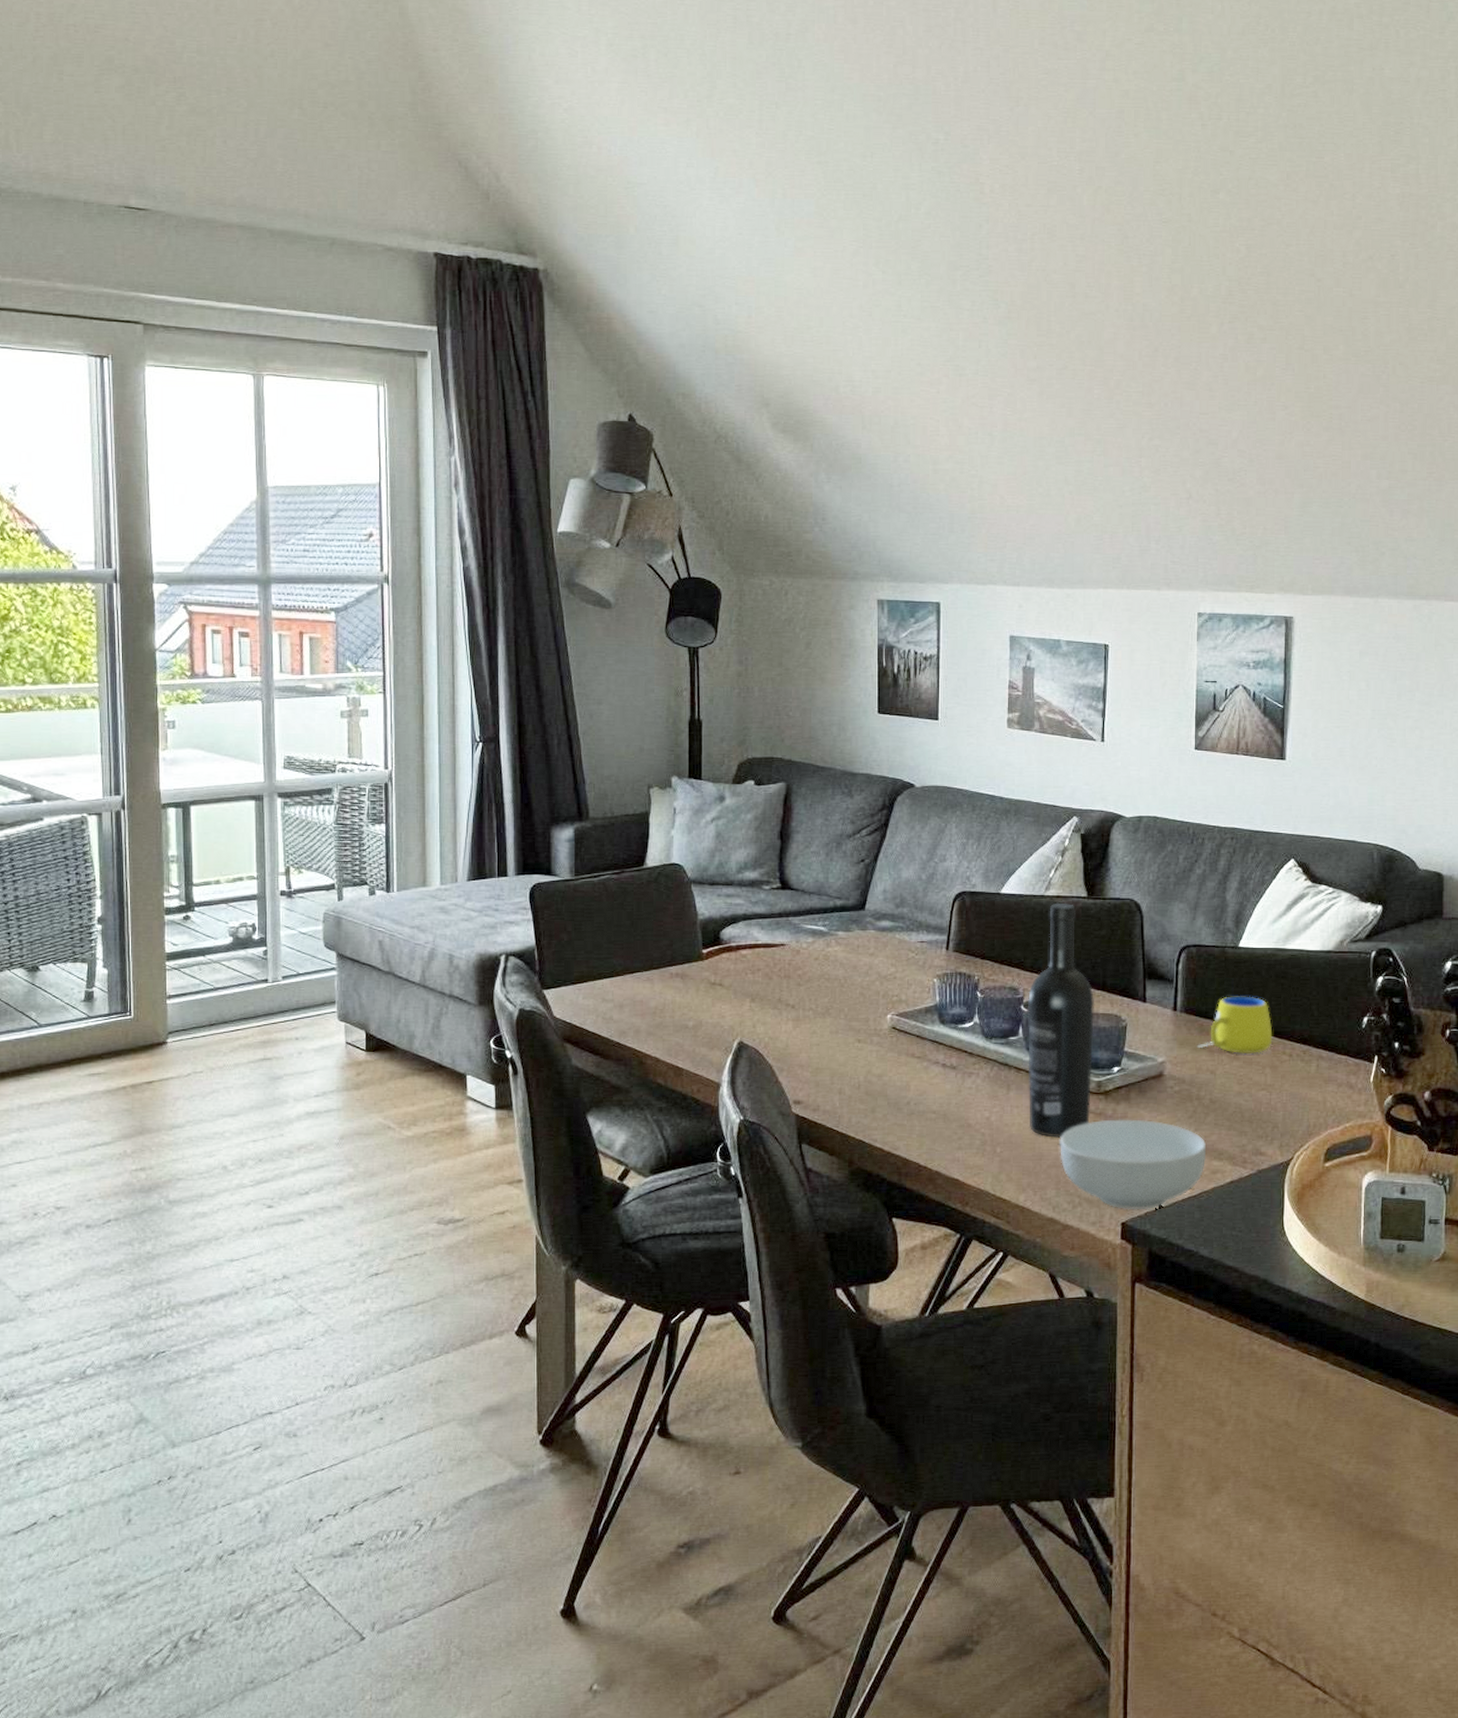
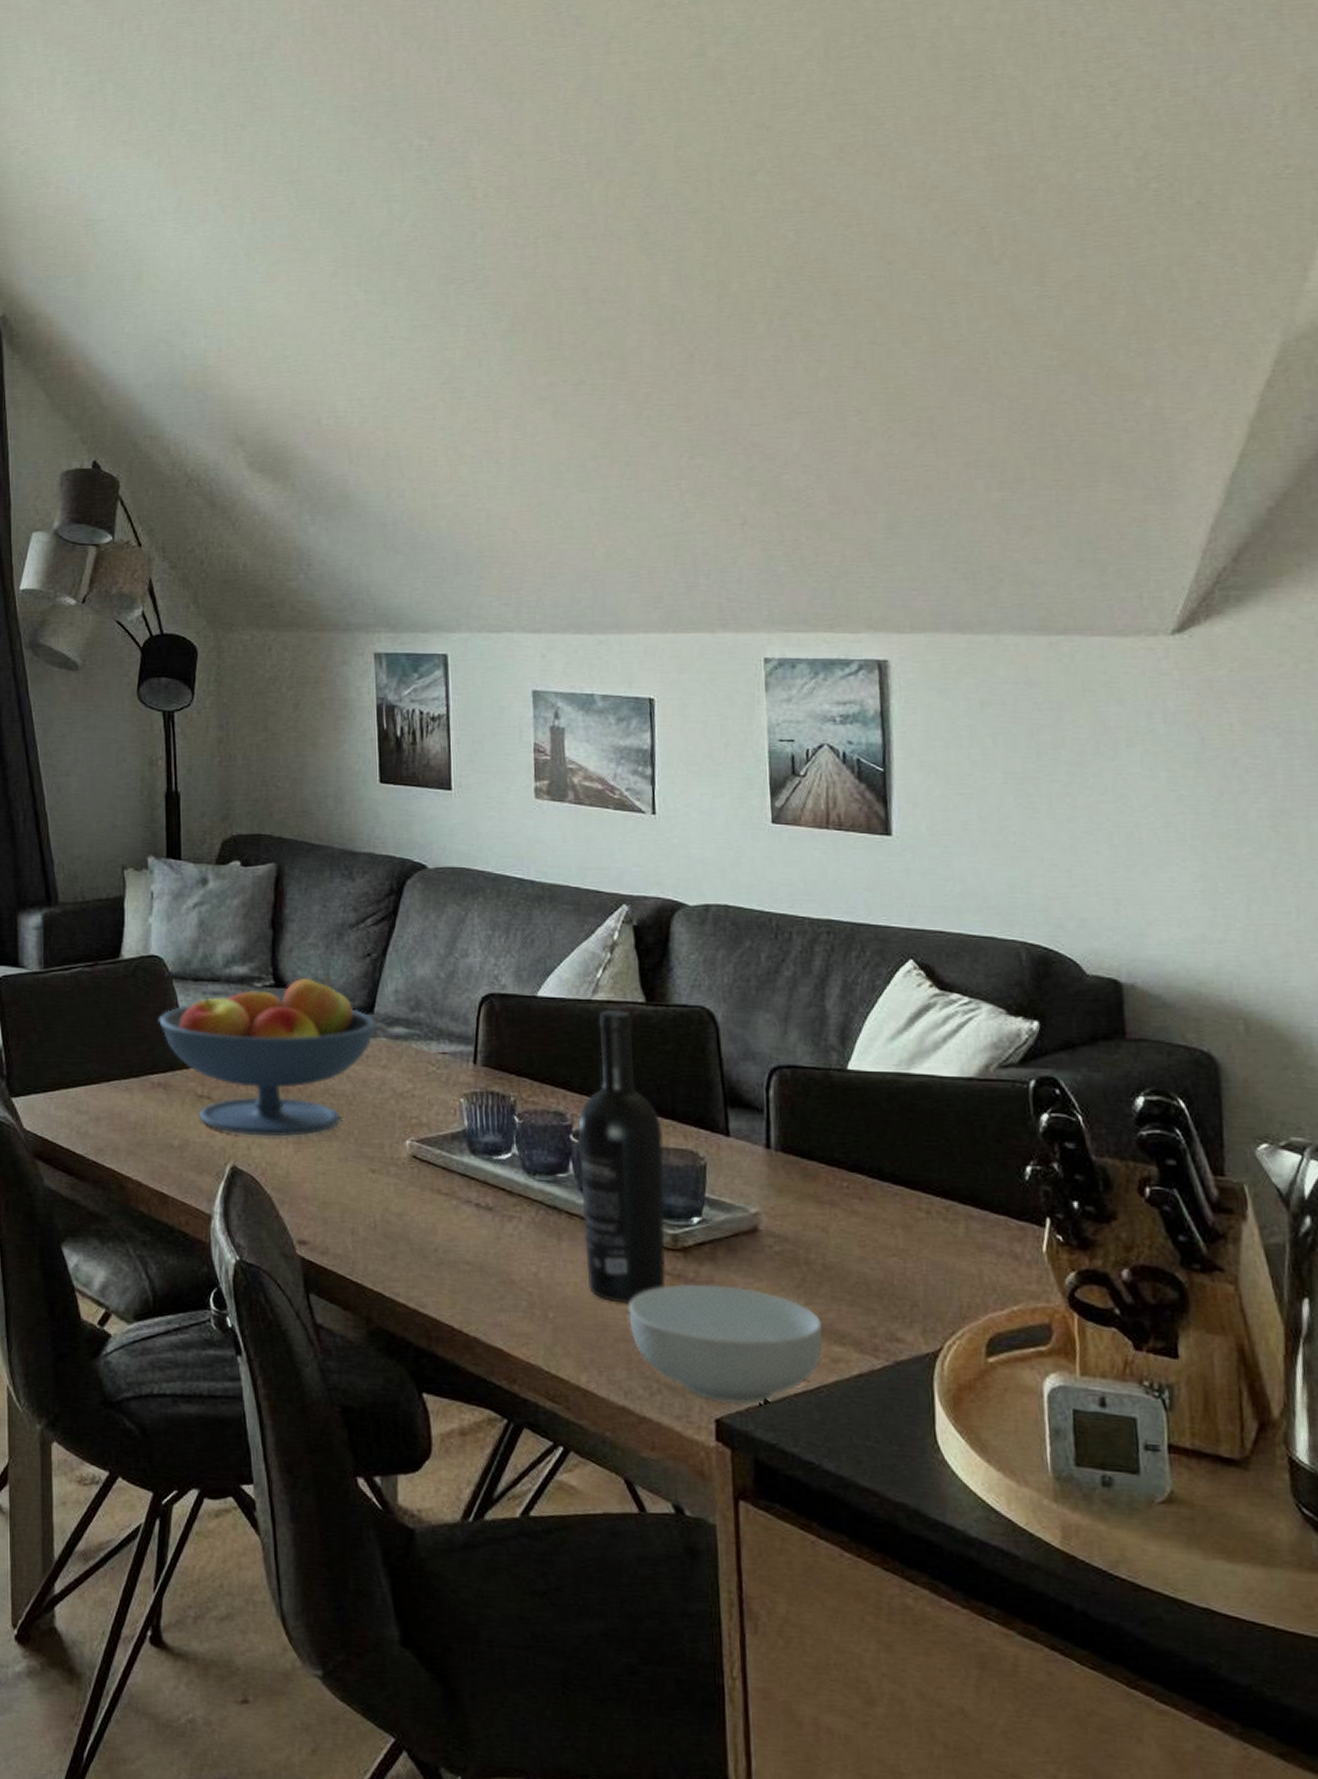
fruit bowl: none [678,879,868,1016] -> present [159,976,377,1137]
mug: present [1197,996,1273,1053] -> none [800,1132,902,1208]

